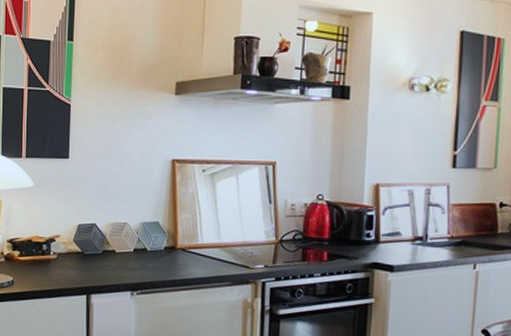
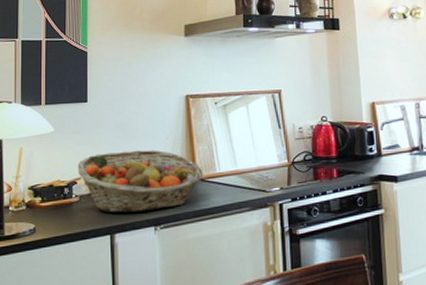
fruit basket: none [56,212,185,276] -> present [77,150,203,213]

